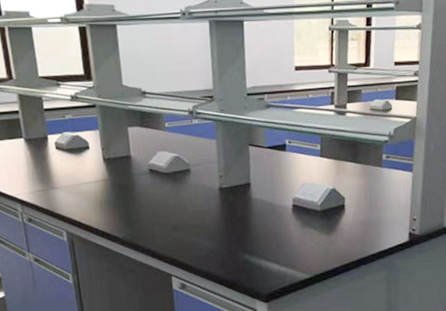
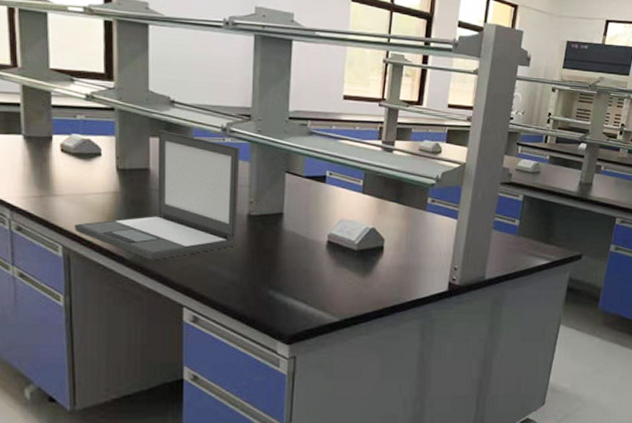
laptop: none [73,119,213,237] -> present [74,129,240,260]

